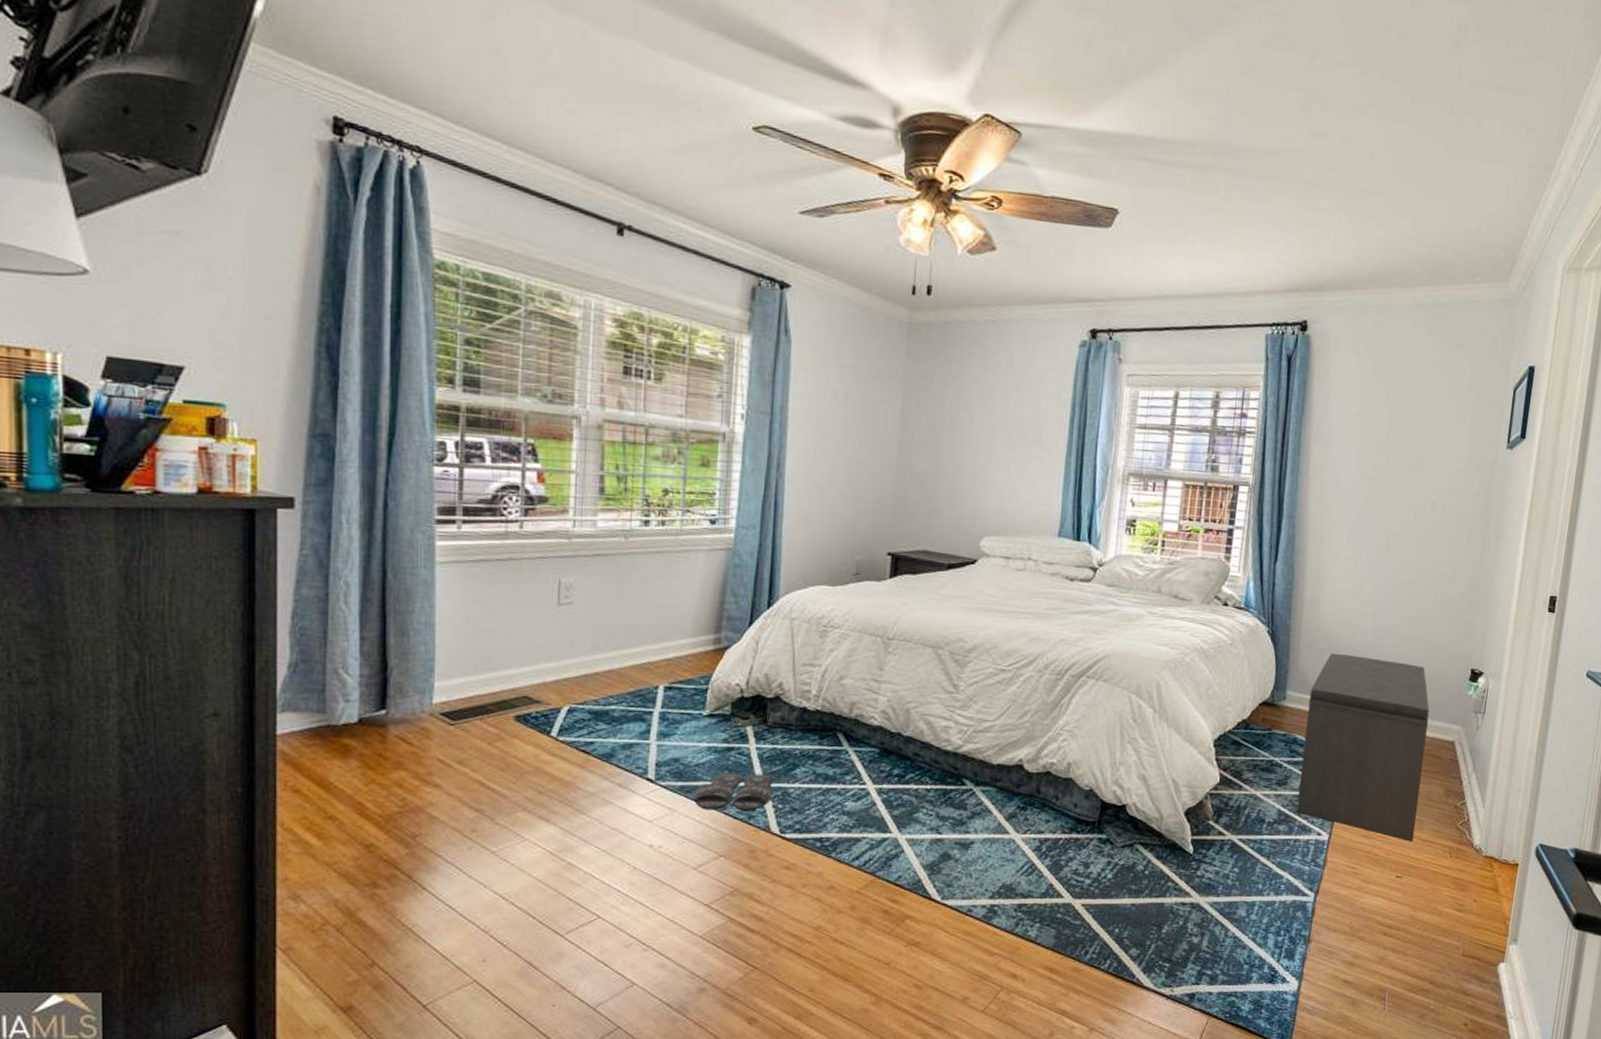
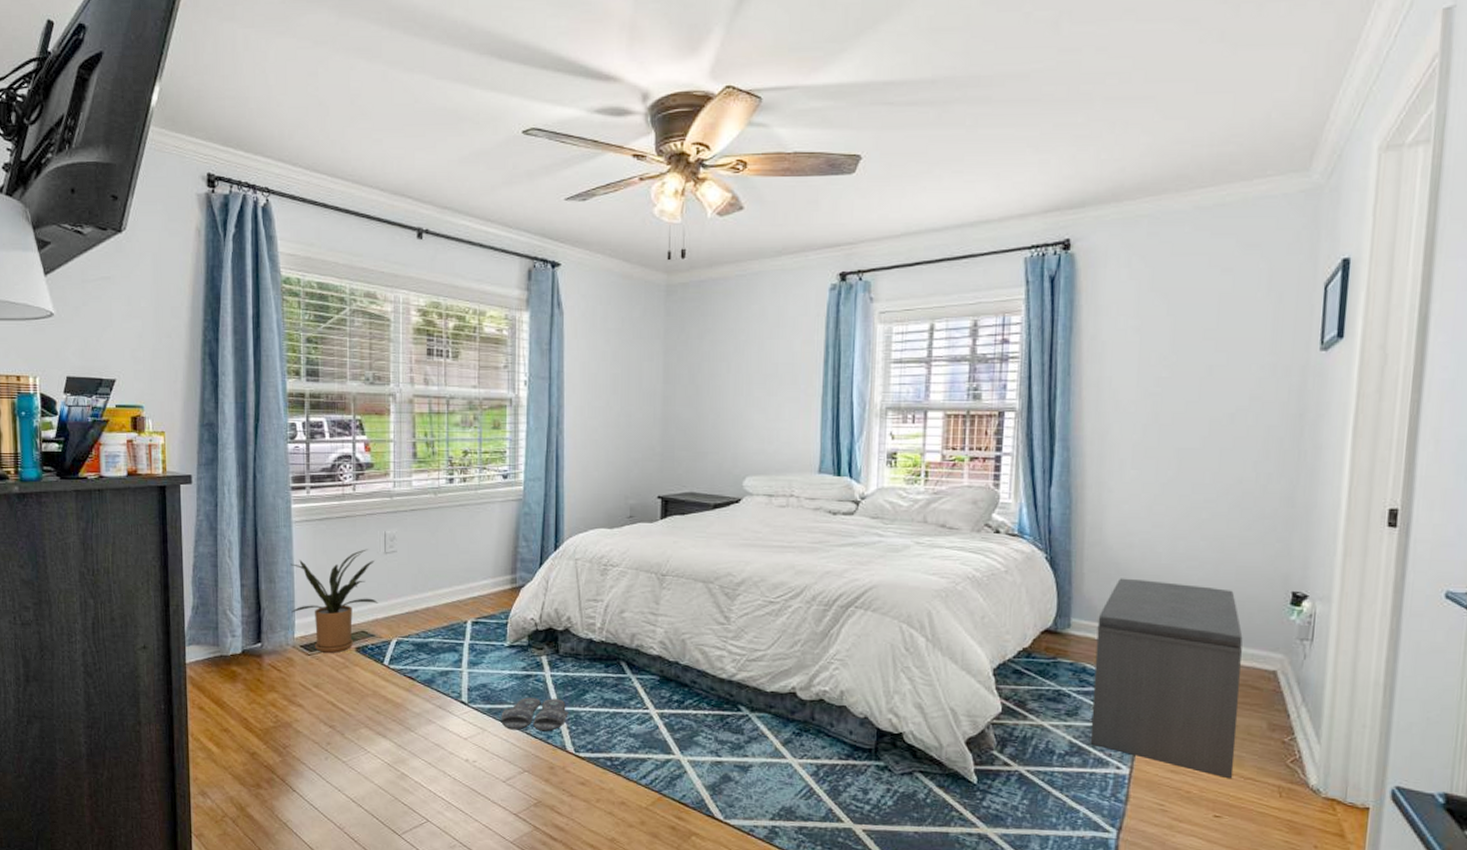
house plant: none [430,598,548,722] -> present [290,549,379,653]

